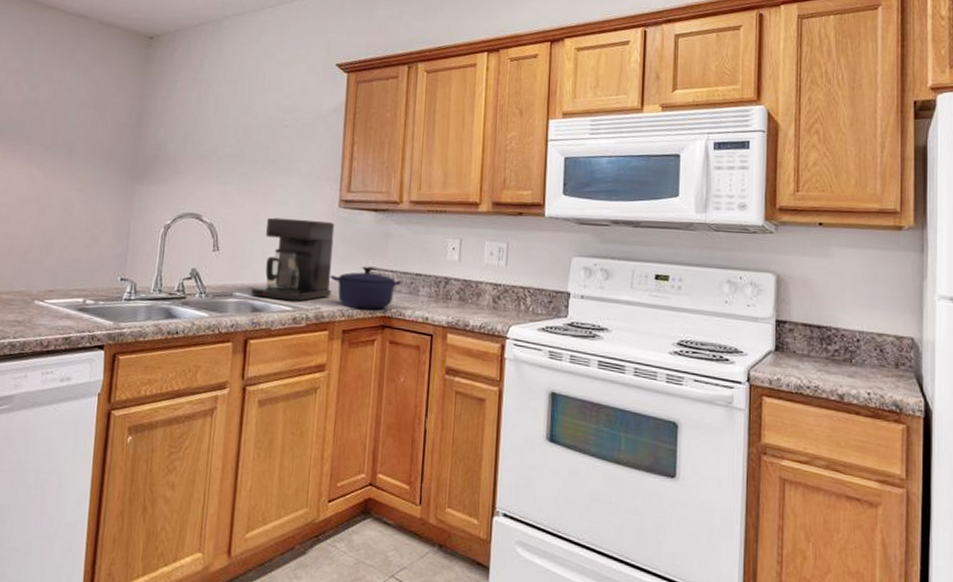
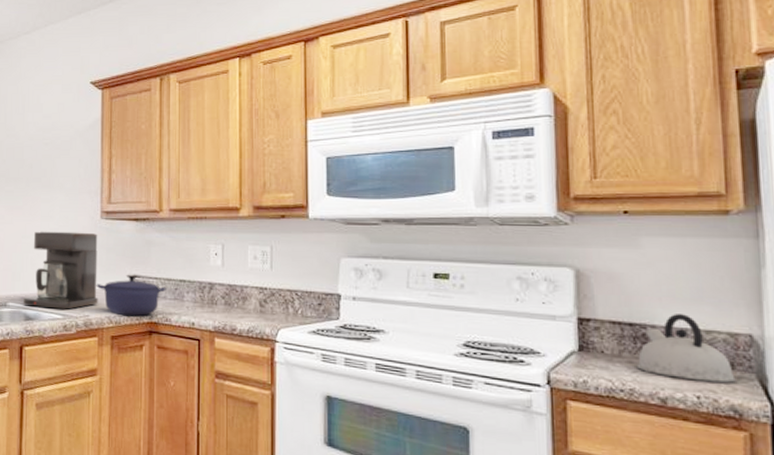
kettle: none [821,318,899,381] -> present [636,314,736,383]

